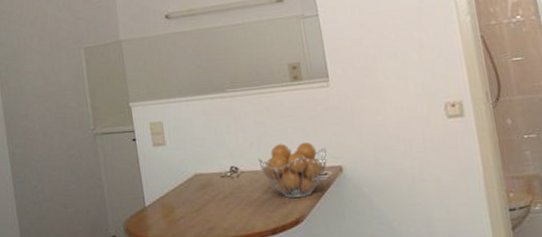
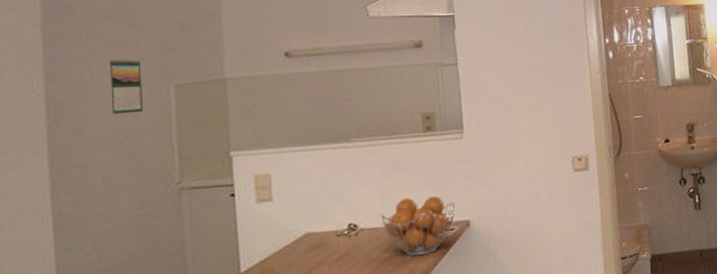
calendar: none [36,28,64,75] -> present [109,58,144,115]

